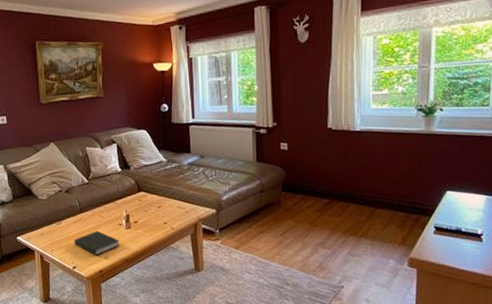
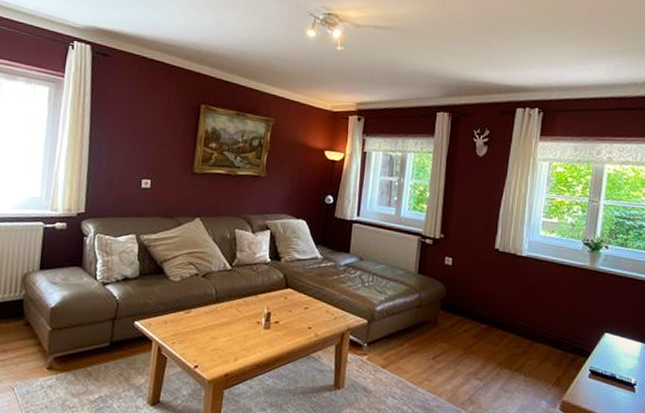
book: present [74,230,120,256] -> none [201,326,254,356]

